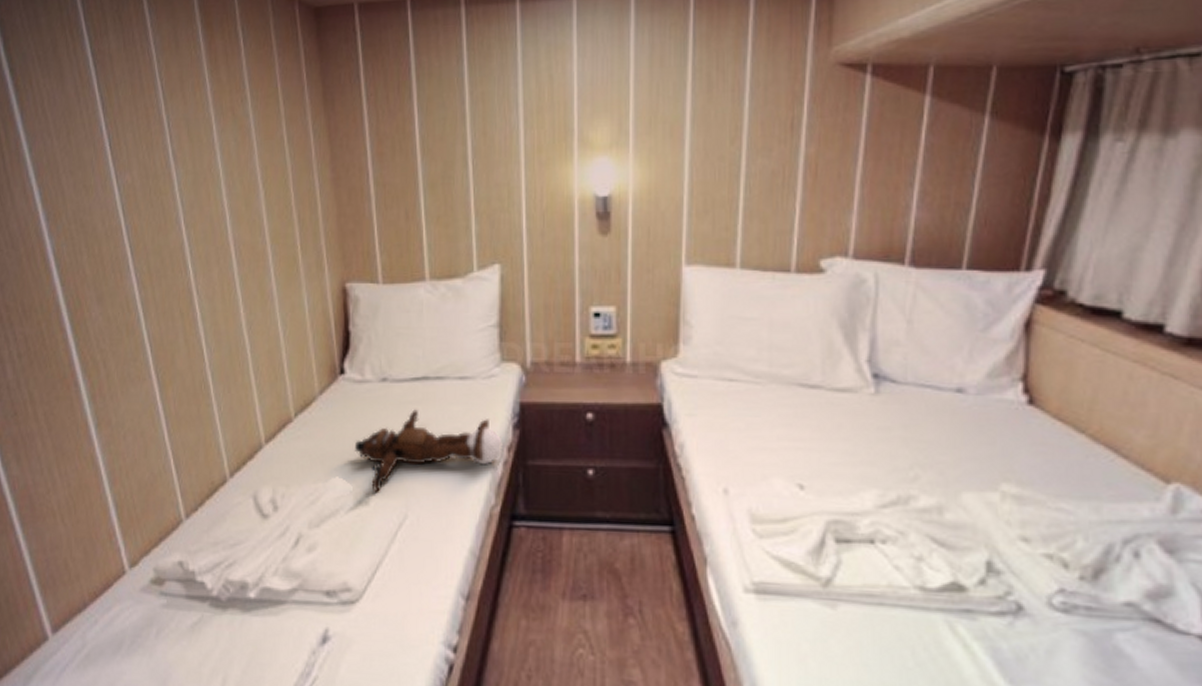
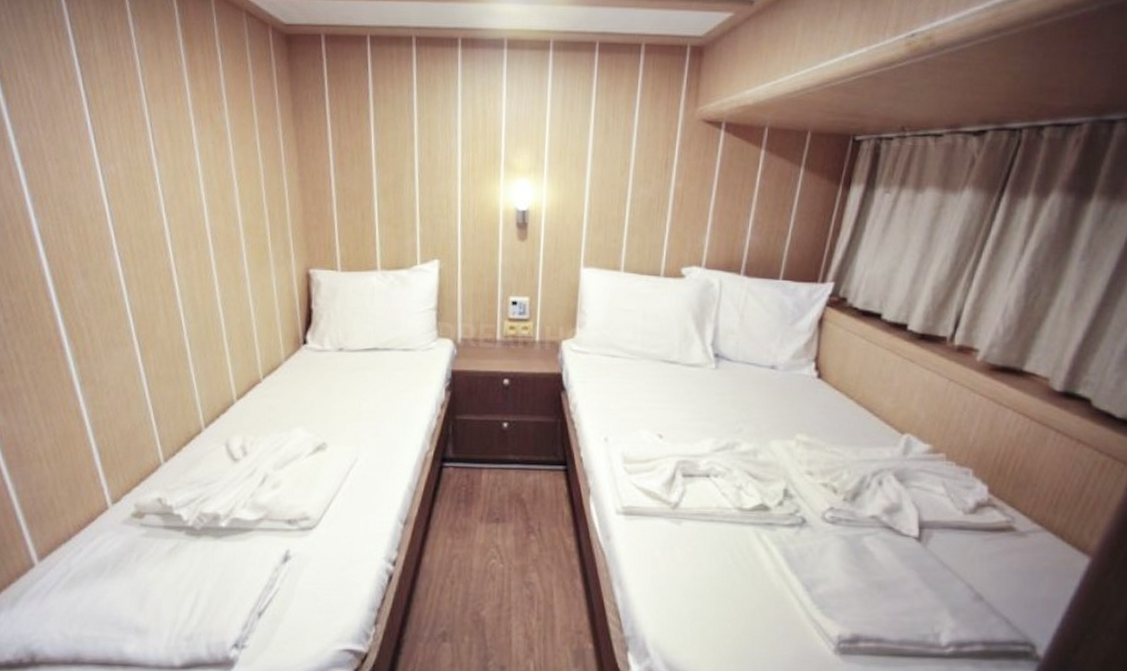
teddy bear: present [355,409,503,494] -> none [315,374,437,441]

